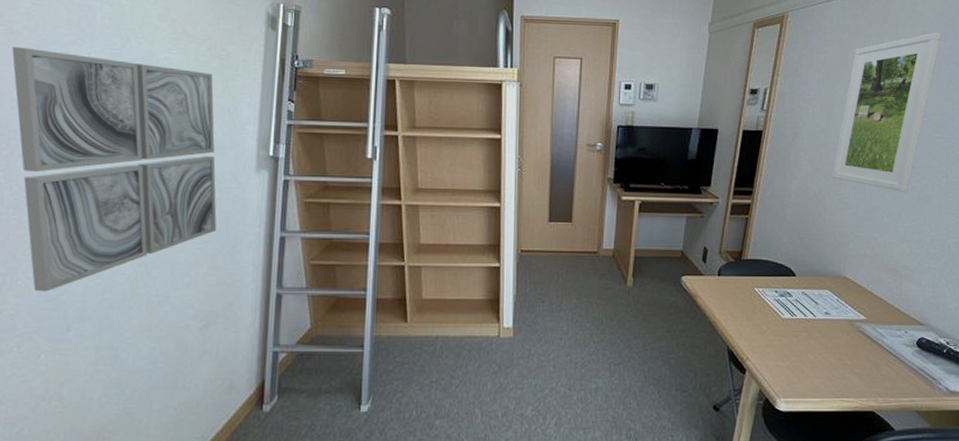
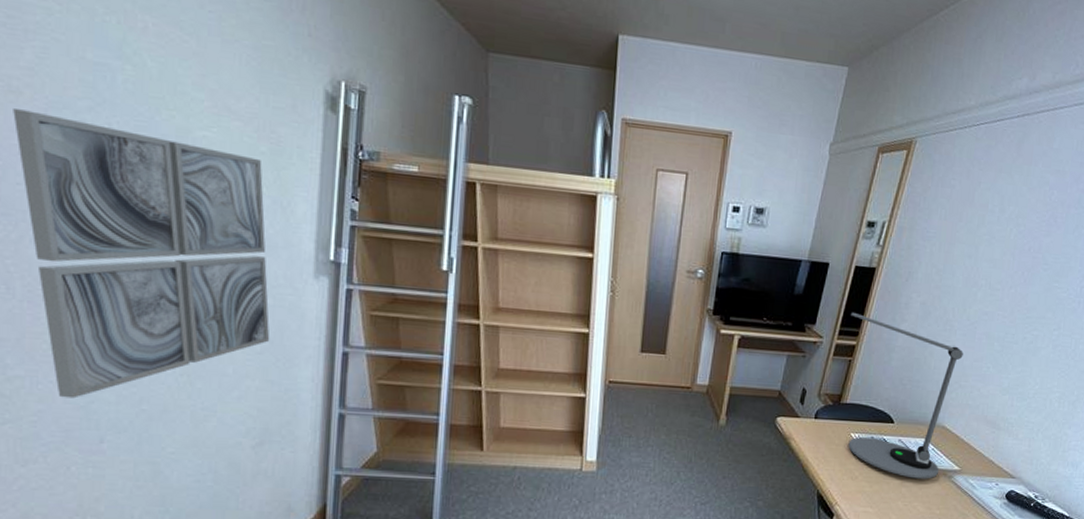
desk lamp: none [743,173,856,330] -> present [848,312,963,479]
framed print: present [831,32,942,192] -> none [942,172,1075,342]

